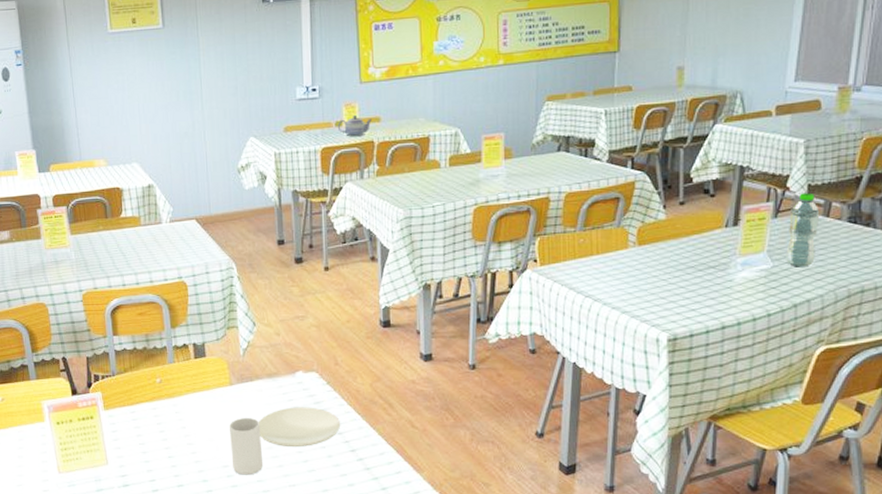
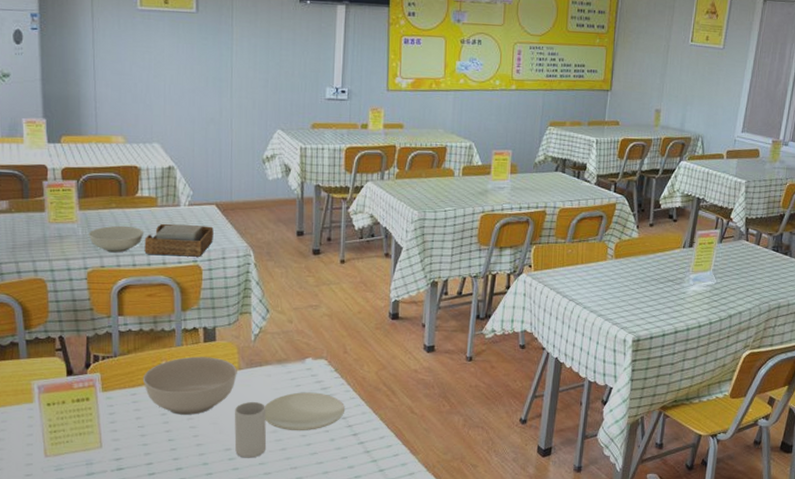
bowl: none [81,246,131,274] -> present [89,225,145,253]
napkin holder: none [131,241,196,274] -> present [144,223,214,257]
bowl: none [140,373,229,432] -> present [142,356,237,415]
teapot: present [337,114,372,137] -> none [363,119,395,140]
water bottle: present [786,192,820,267] -> none [726,224,753,285]

